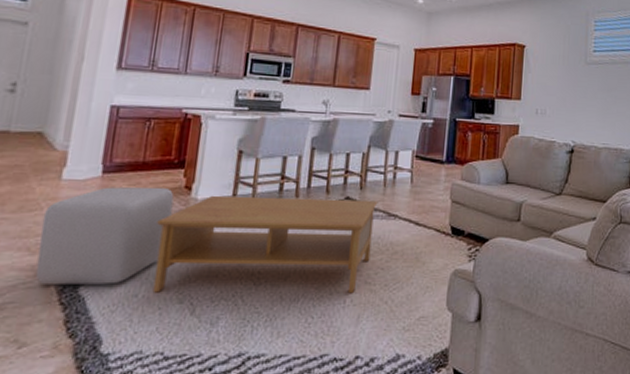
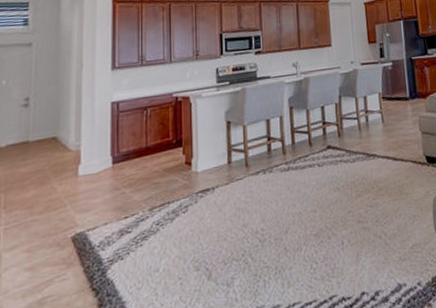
pouf: present [35,187,174,286] -> none [66,166,178,275]
coffee table: present [152,195,378,294] -> none [166,144,359,265]

